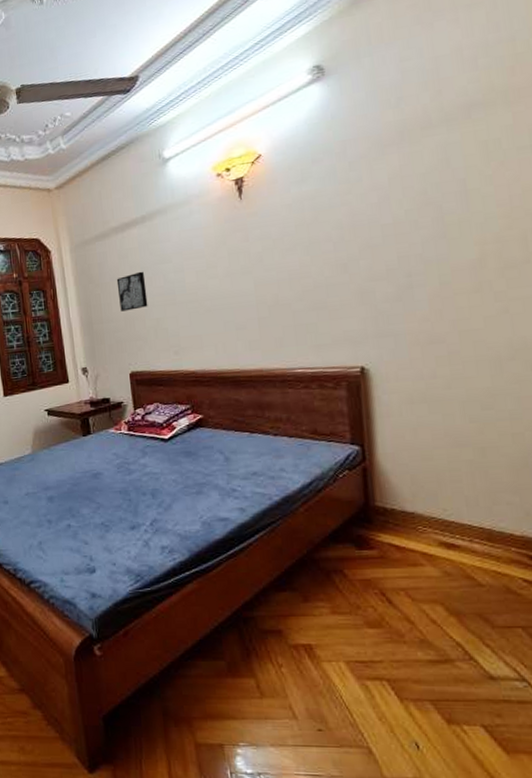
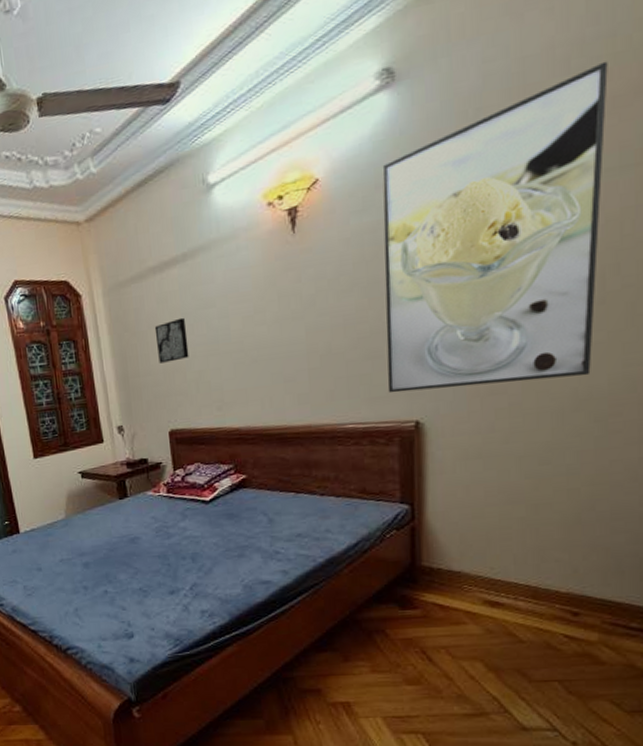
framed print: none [317,60,523,341] -> present [382,61,608,394]

